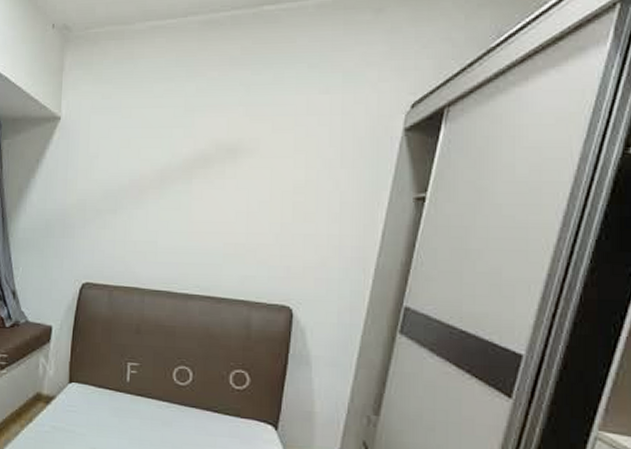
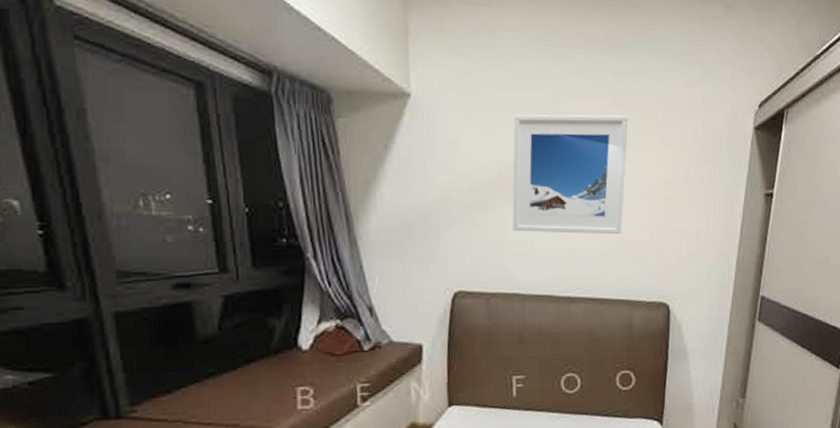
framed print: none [138,125,259,236] -> present [512,114,629,234]

